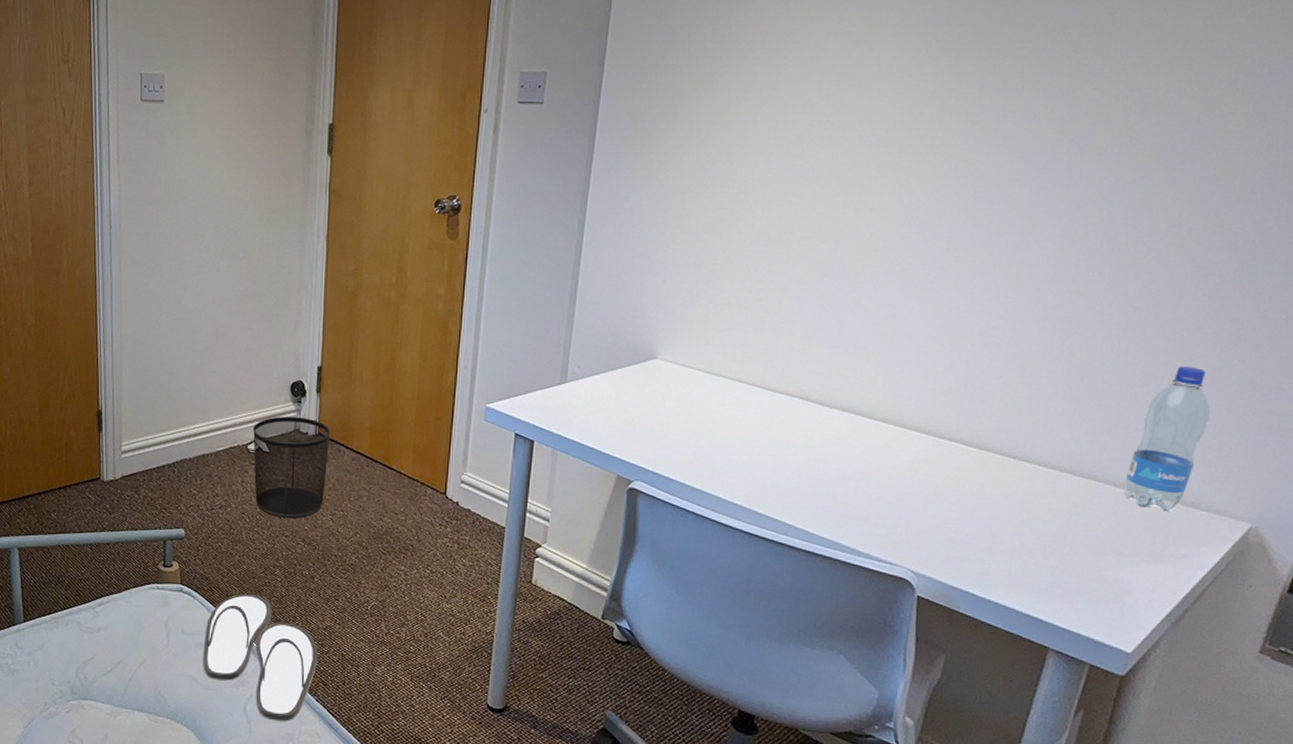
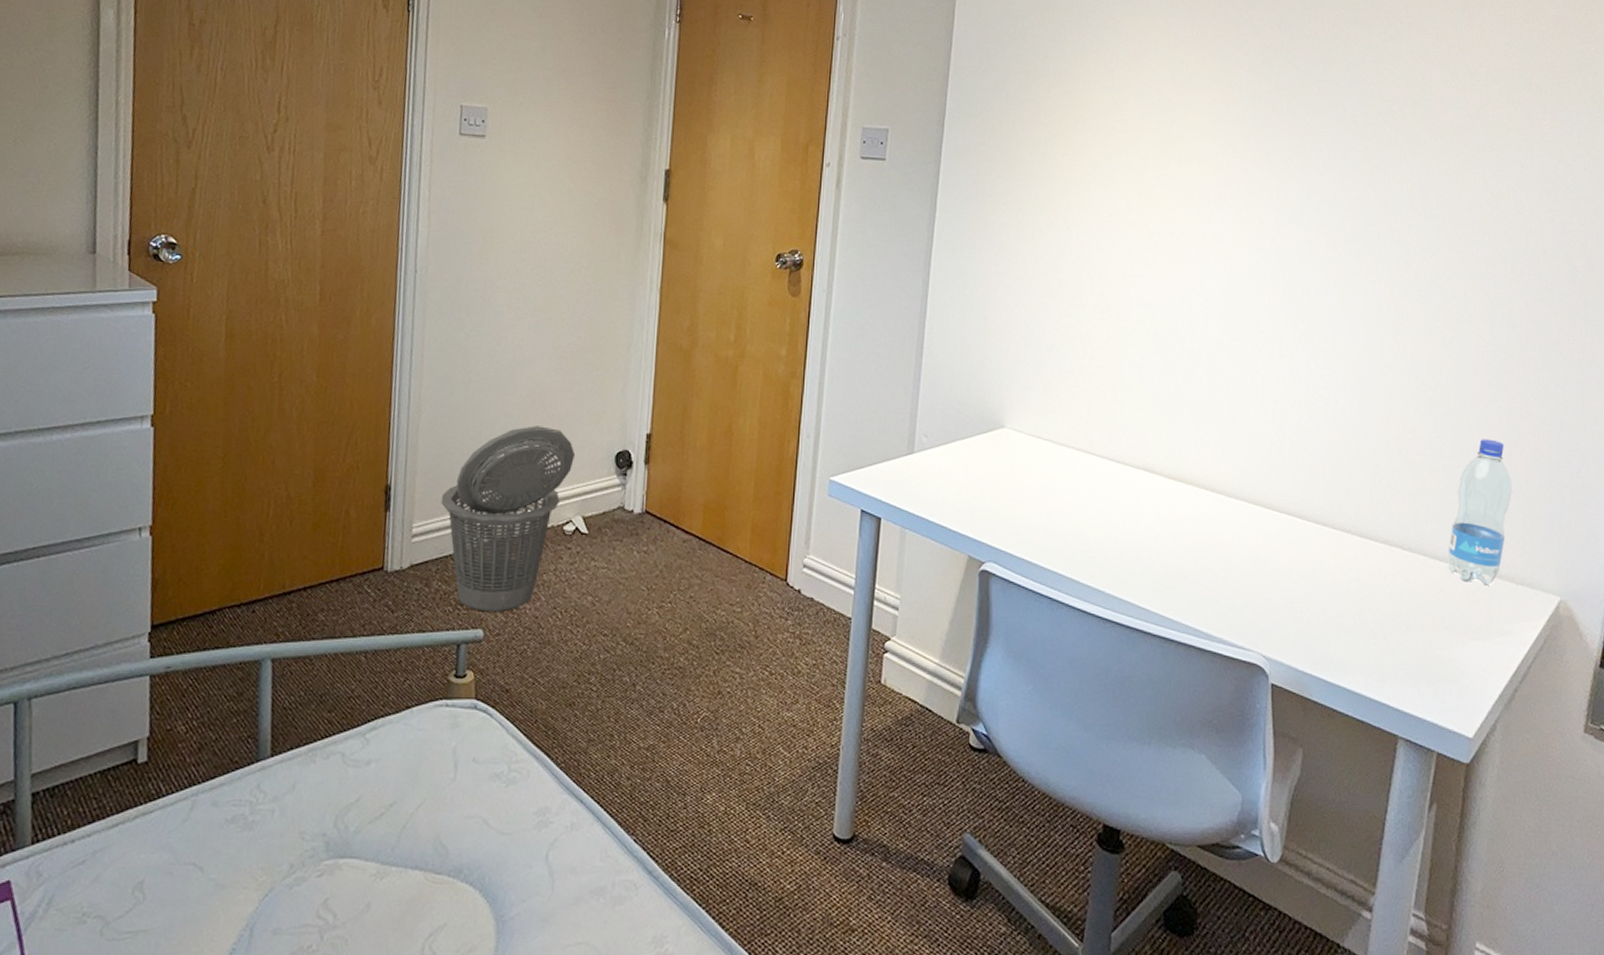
laundry basket: none [144,360,256,516] -> present [441,426,576,613]
slippers: present [203,594,318,722] -> none [497,709,638,871]
waste bin: present [252,416,331,518] -> none [569,491,660,613]

